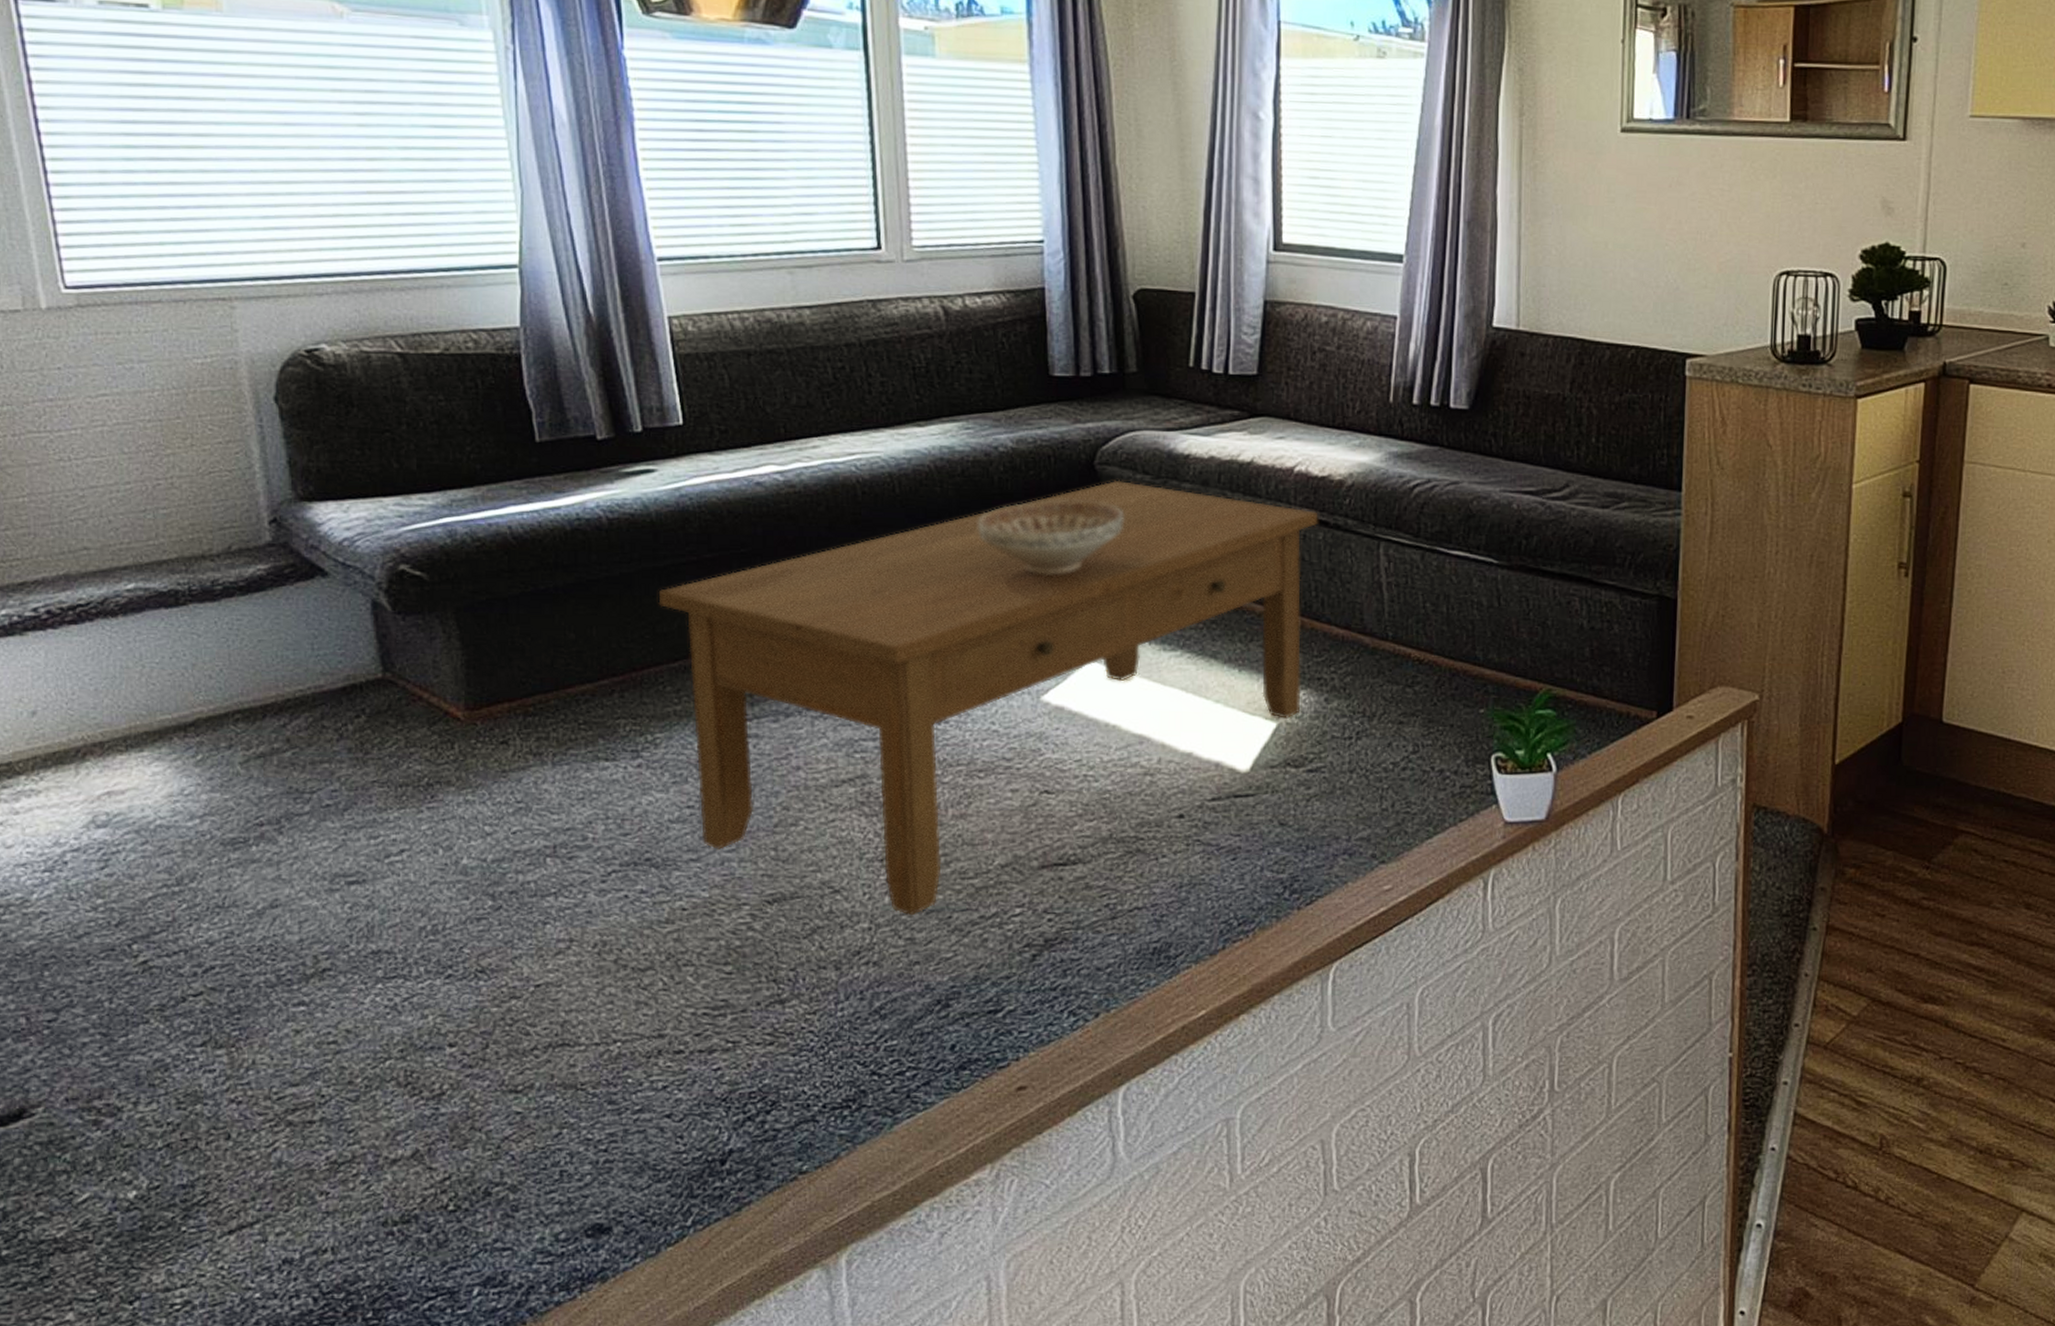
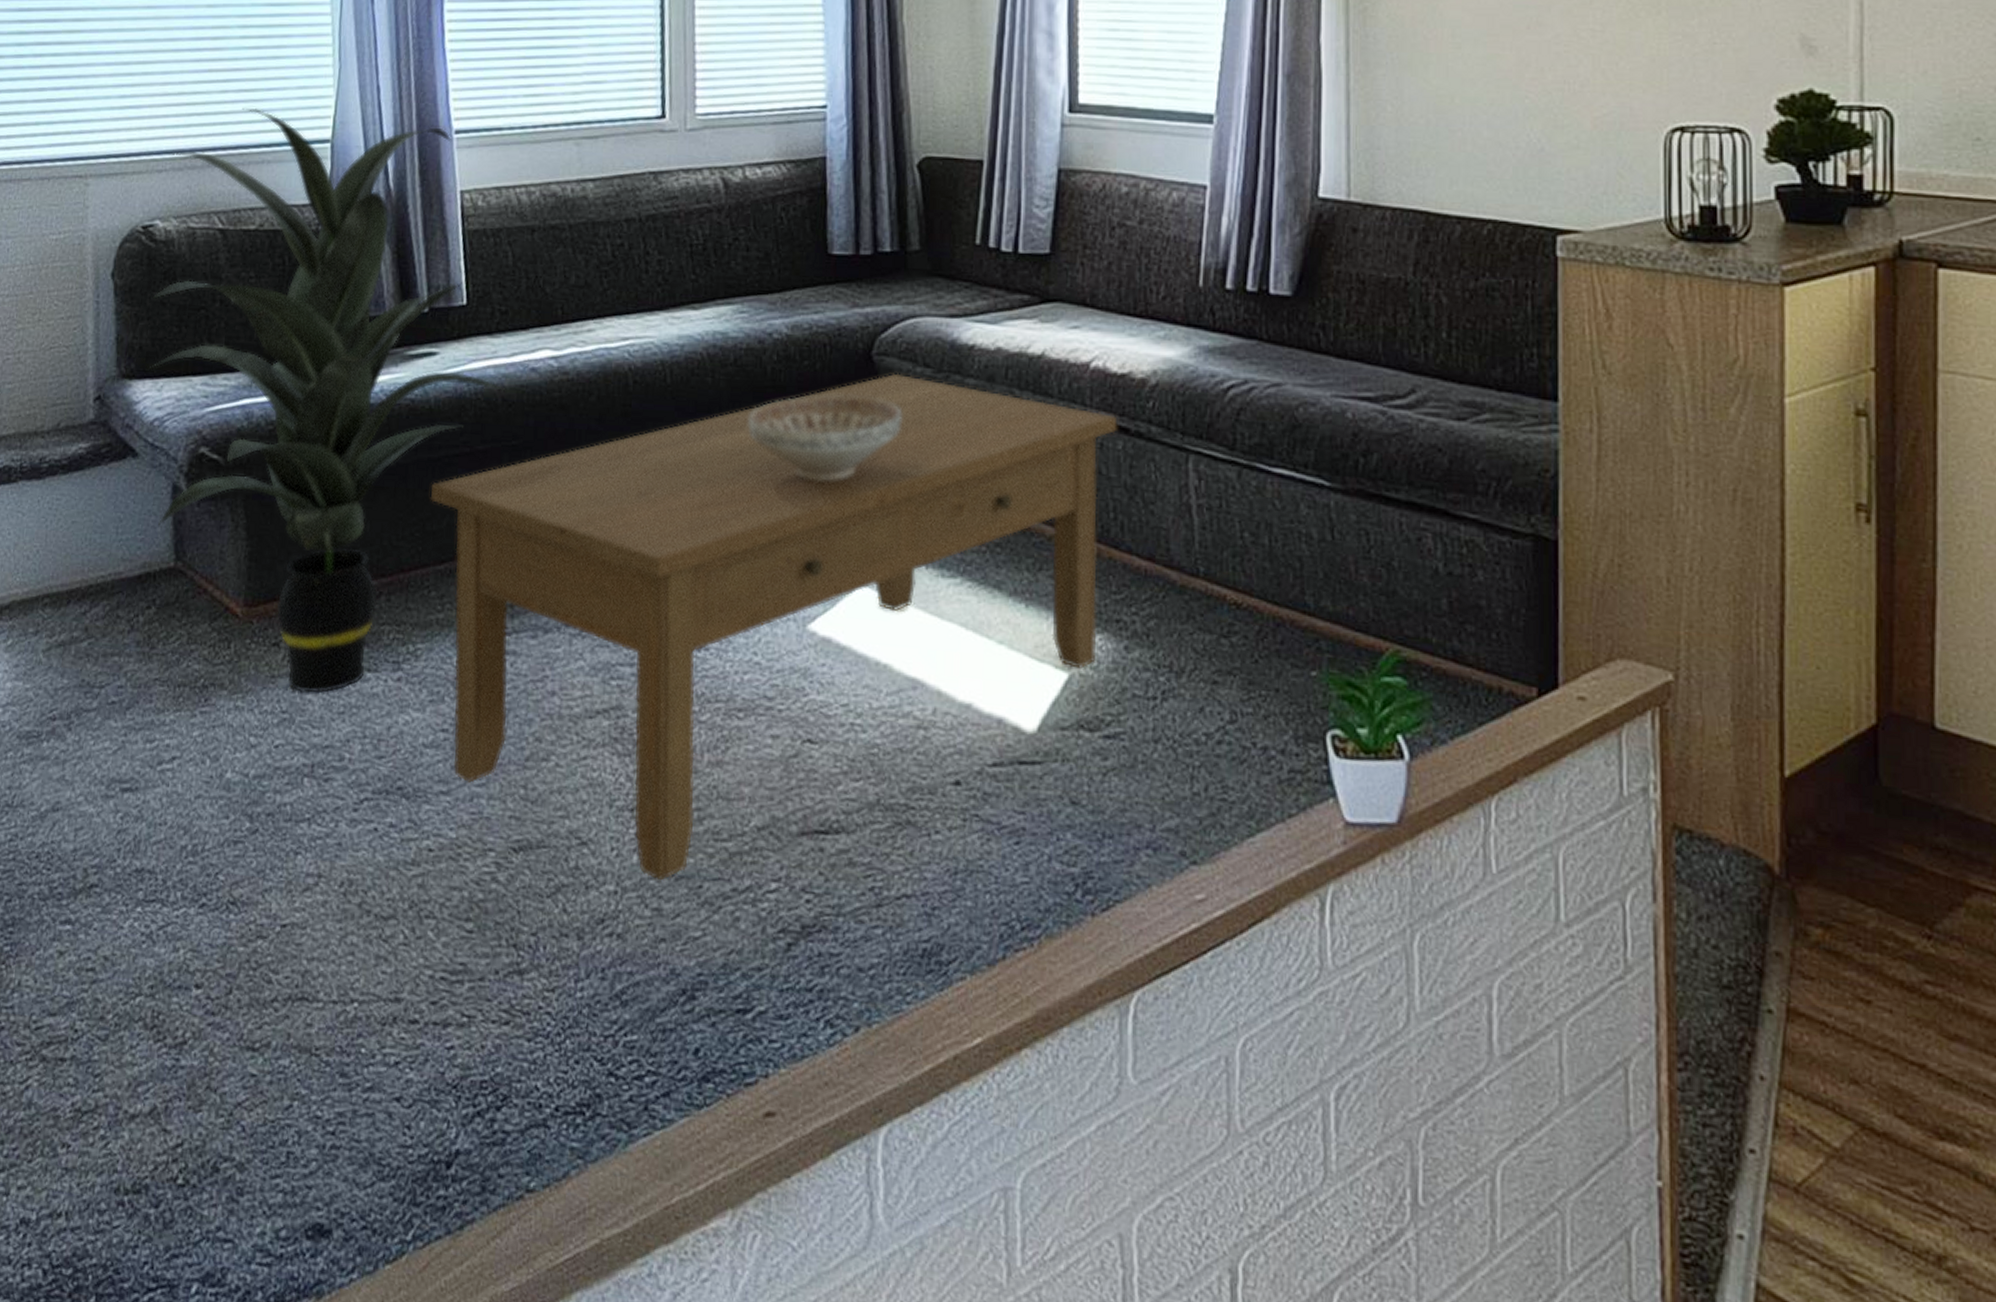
indoor plant: none [327,231,735,783] -> present [146,107,510,693]

